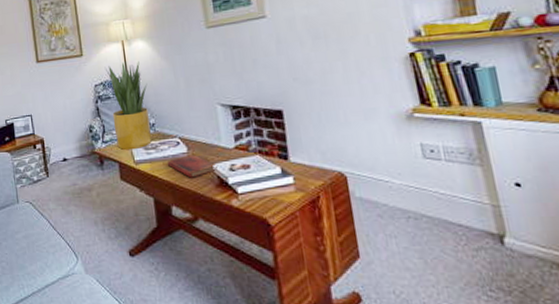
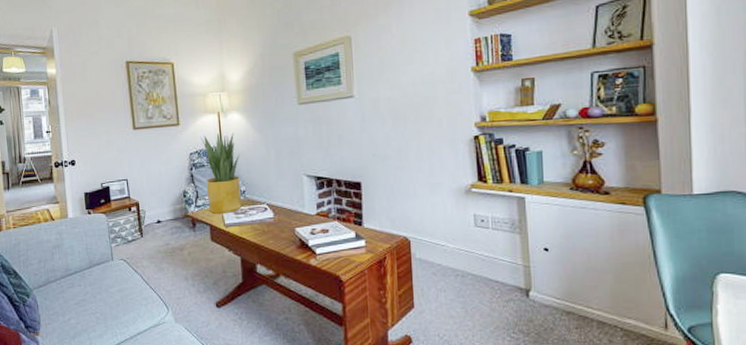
diary: present [167,155,219,178] -> none [254,220,301,240]

